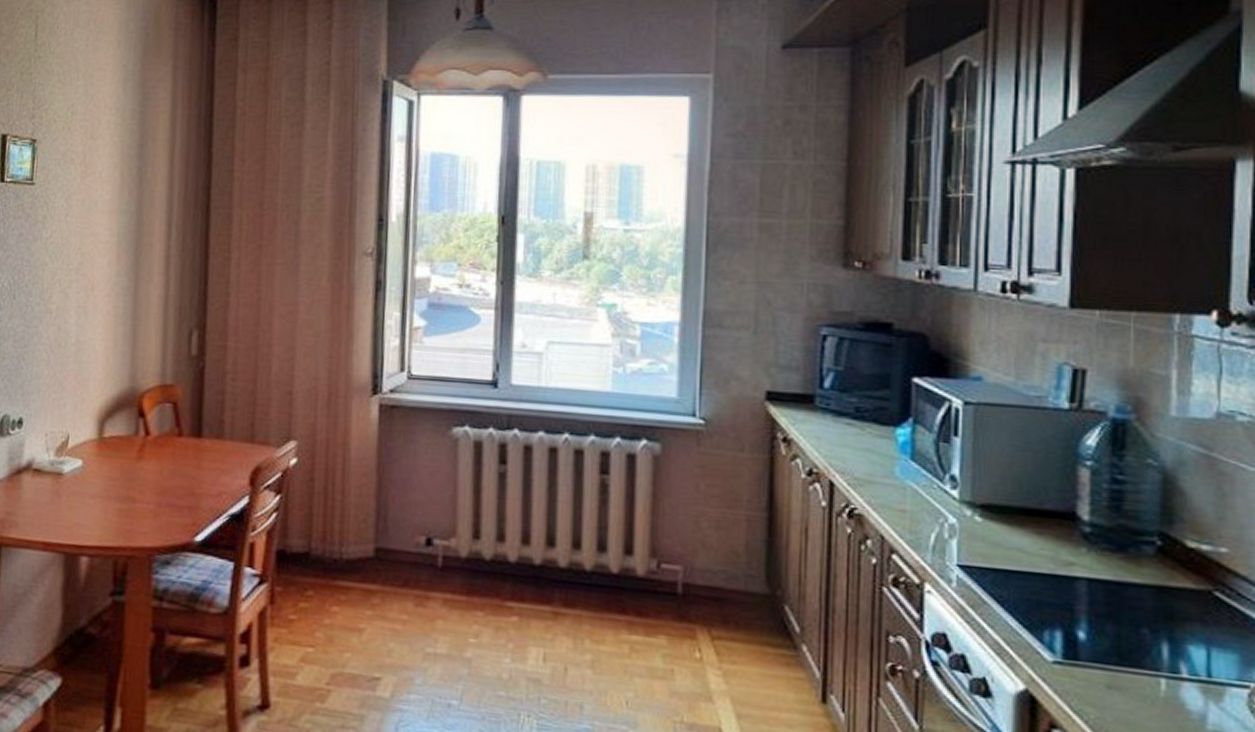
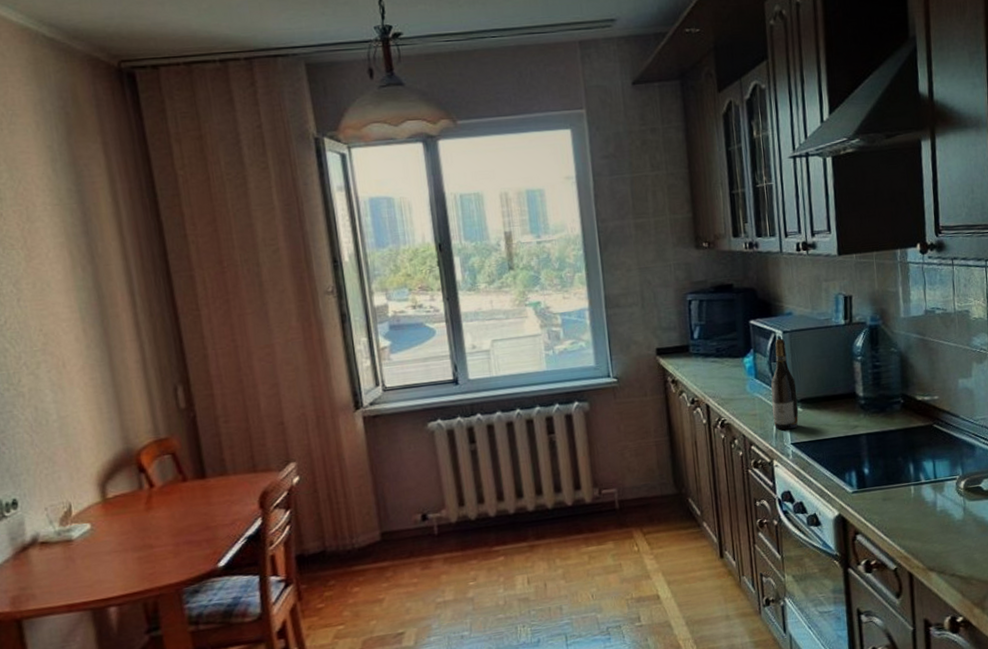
wine bottle: none [931,410,976,545] -> present [770,338,799,430]

